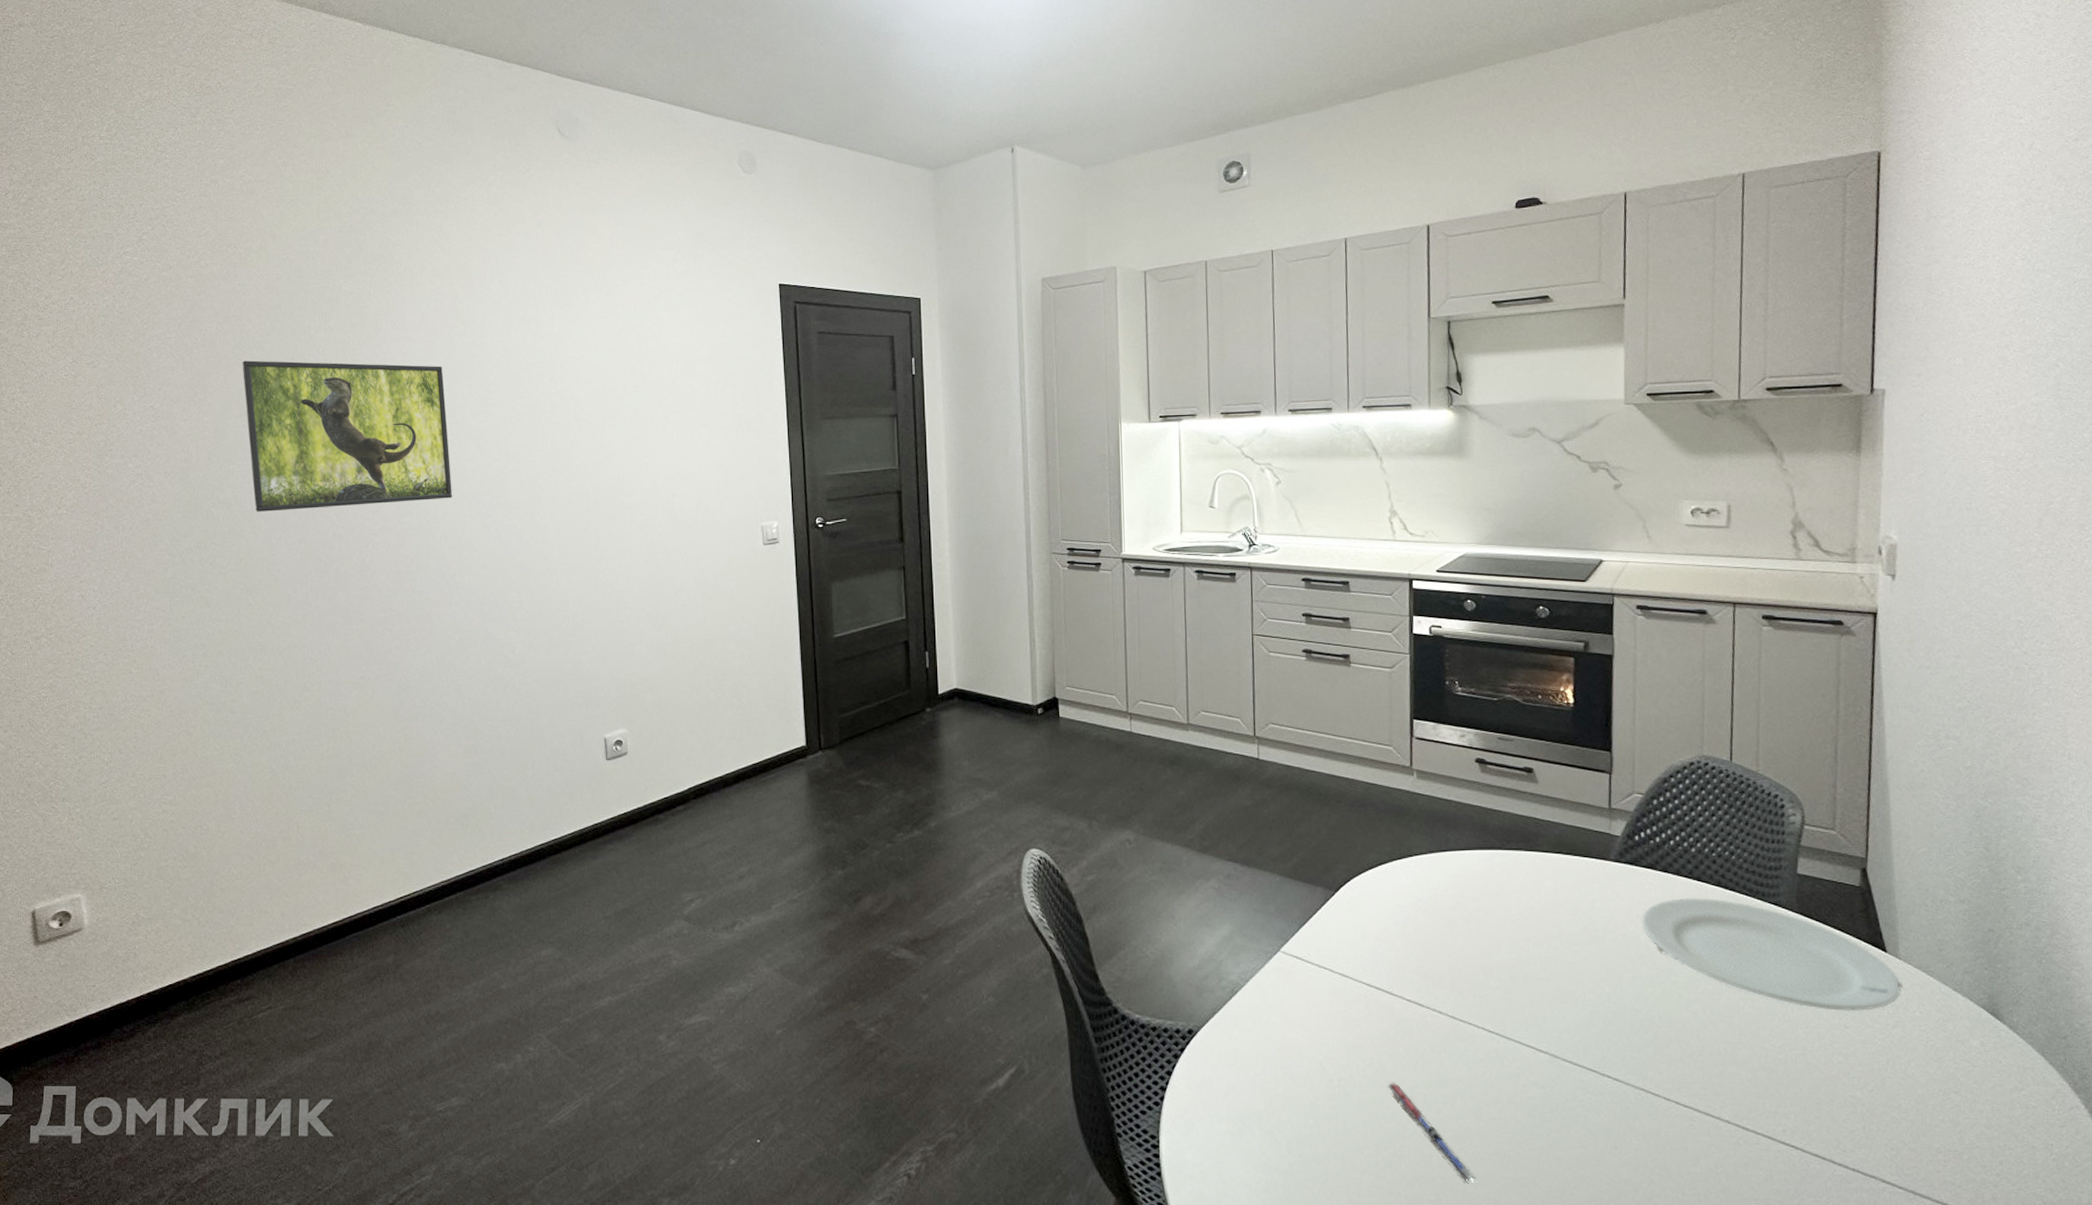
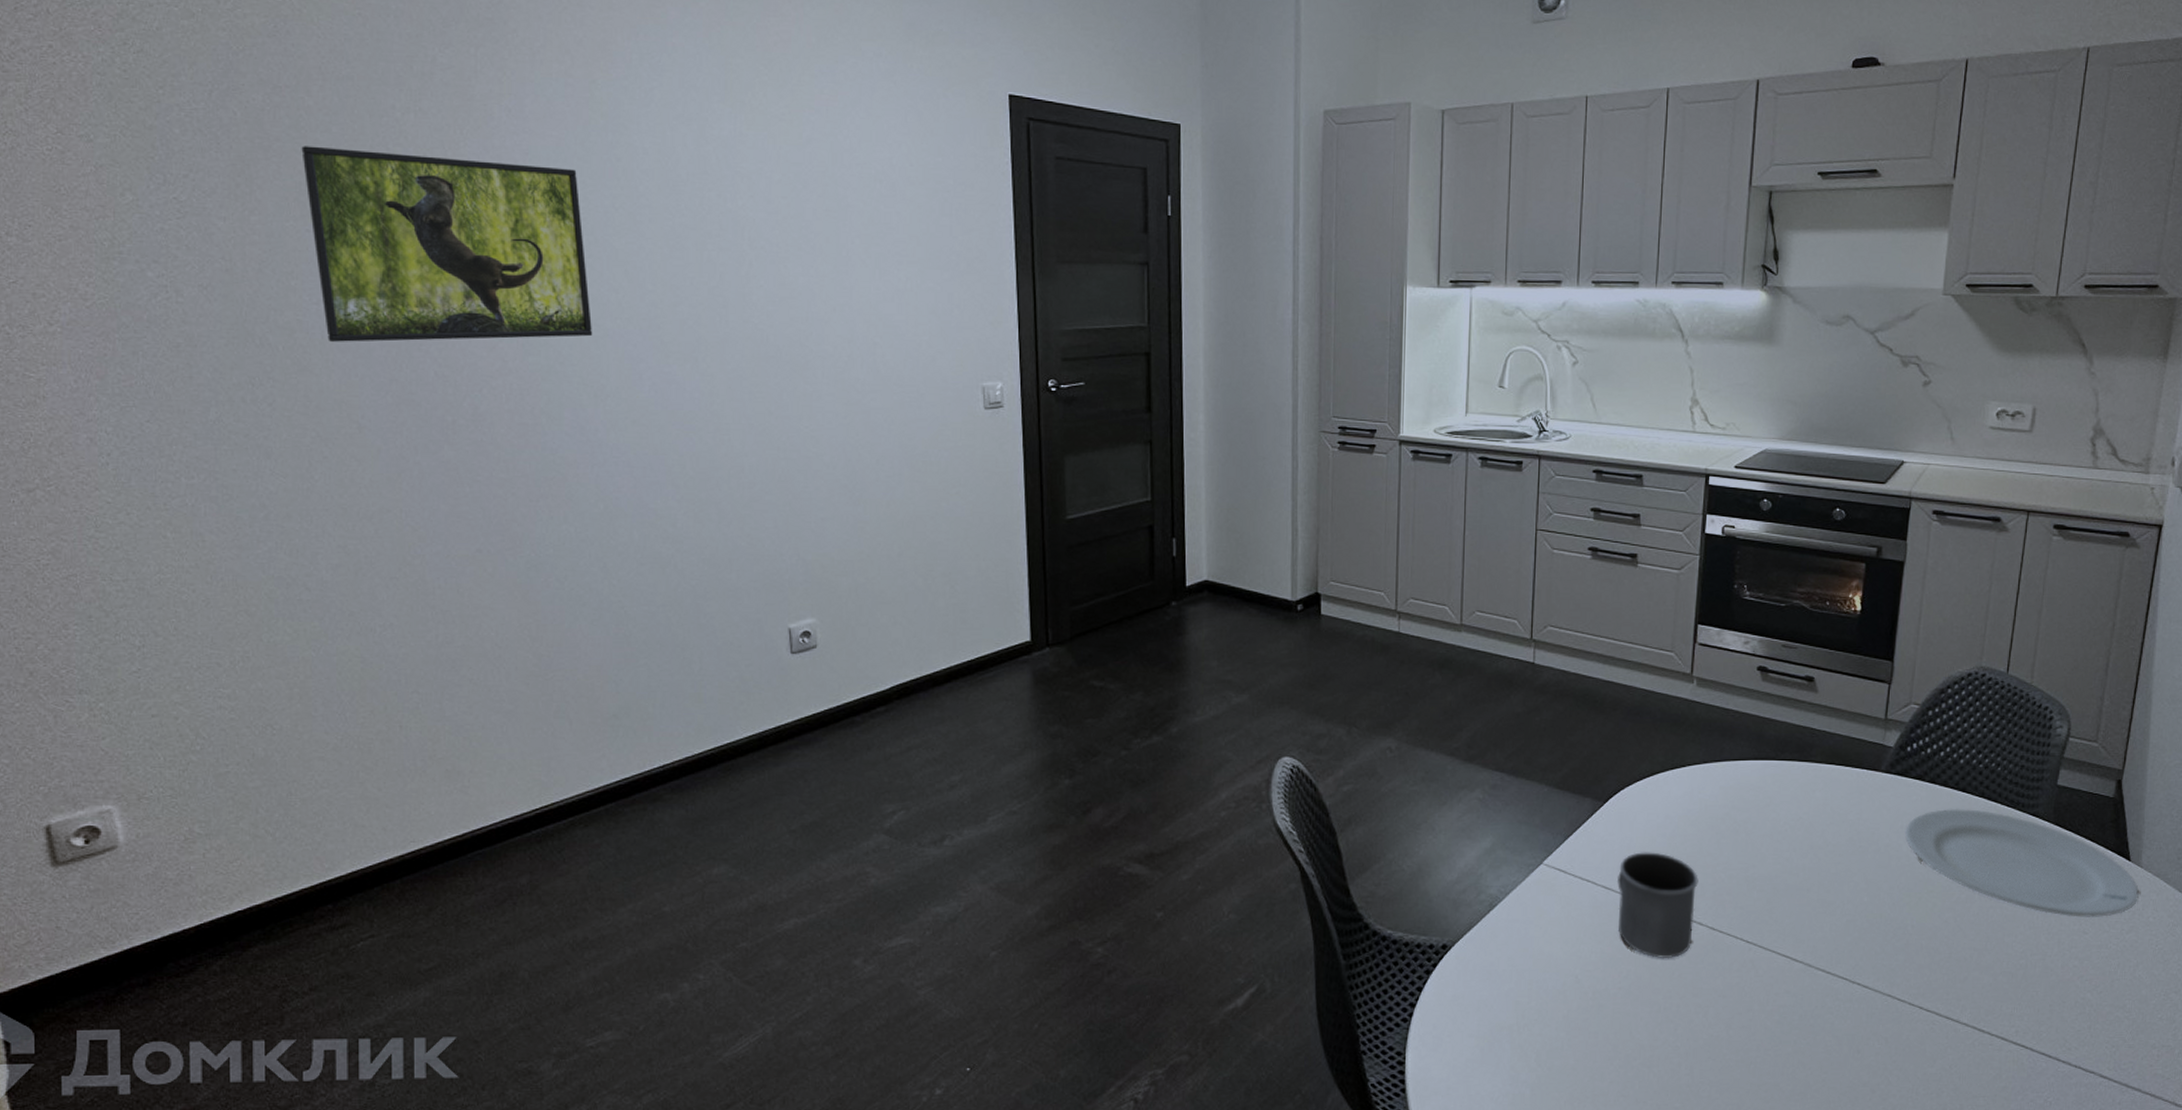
mug: none [1353,940,1435,1048] -> present [1616,852,1699,959]
pen: present [1388,1082,1476,1181] -> none [1642,993,1722,1088]

